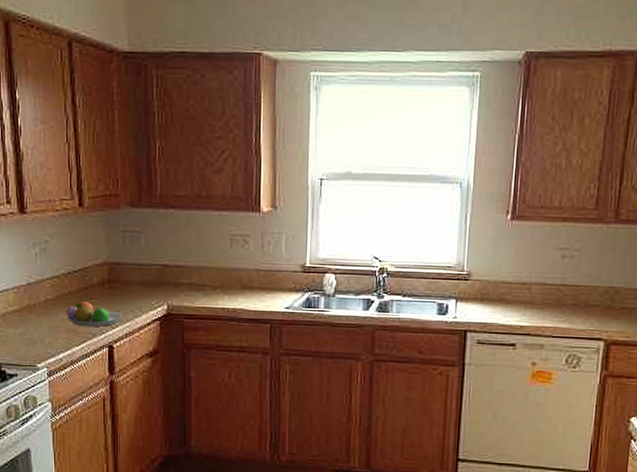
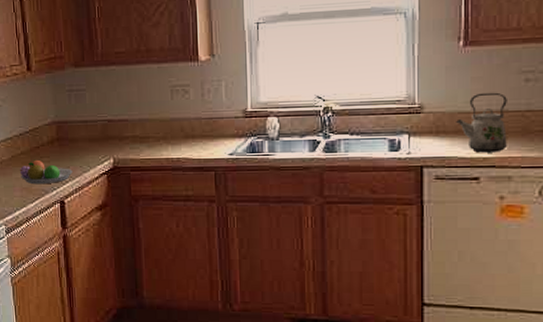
kettle: none [499,265,545,322] -> present [456,92,507,153]

